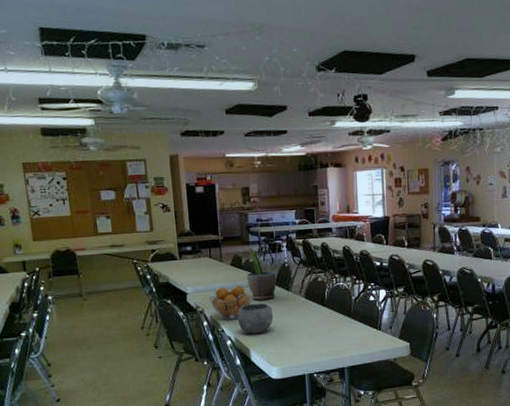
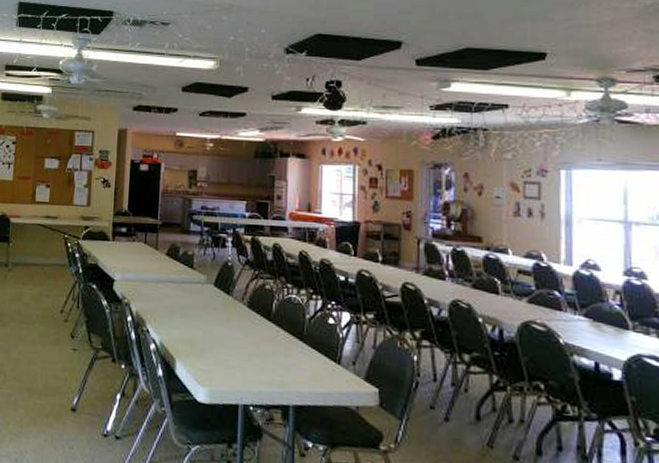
fruit basket: present [210,286,253,320] -> none [138,278,187,320]
bowl: present [237,303,274,334] -> none [165,303,208,342]
potted plant: present [247,247,277,300] -> none [183,237,217,302]

